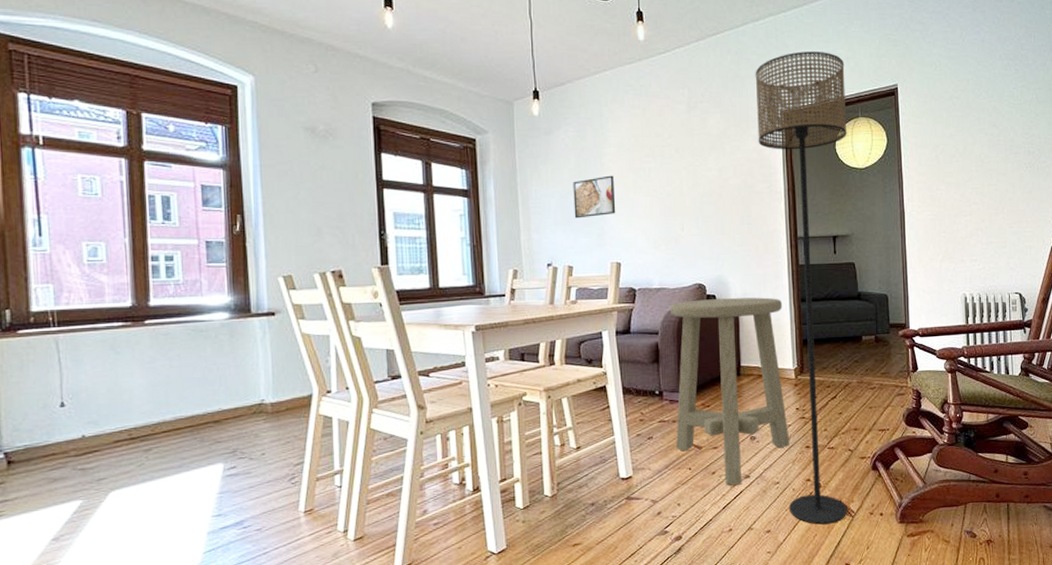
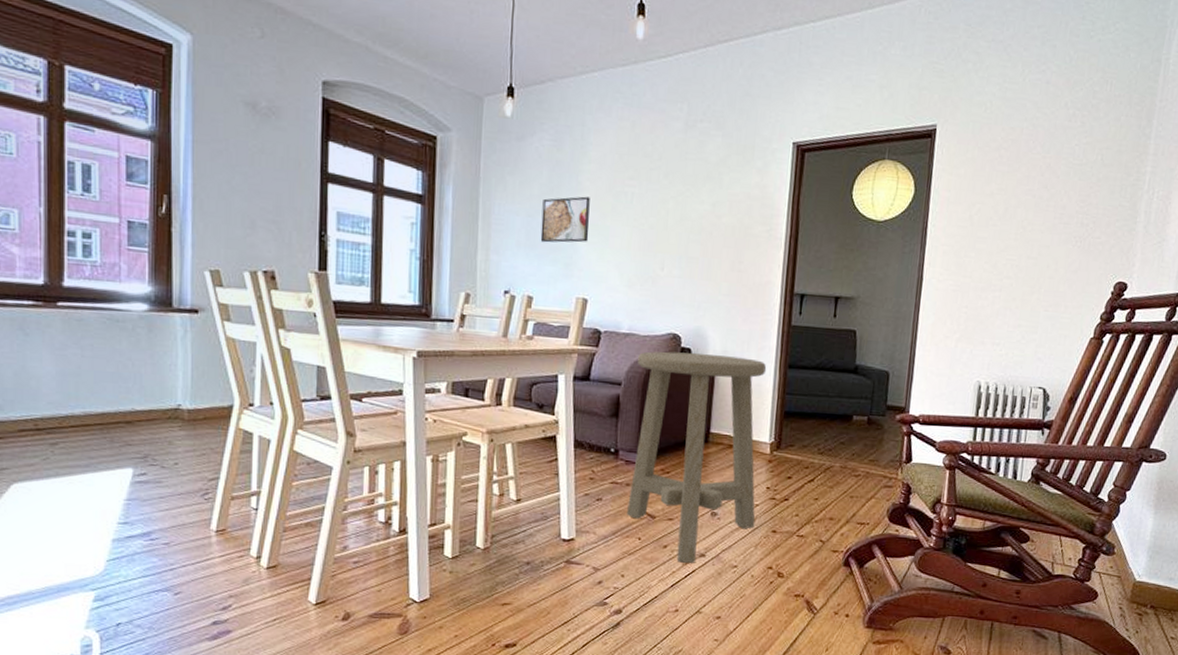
floor lamp: present [755,51,847,525] -> none [745,72,877,619]

